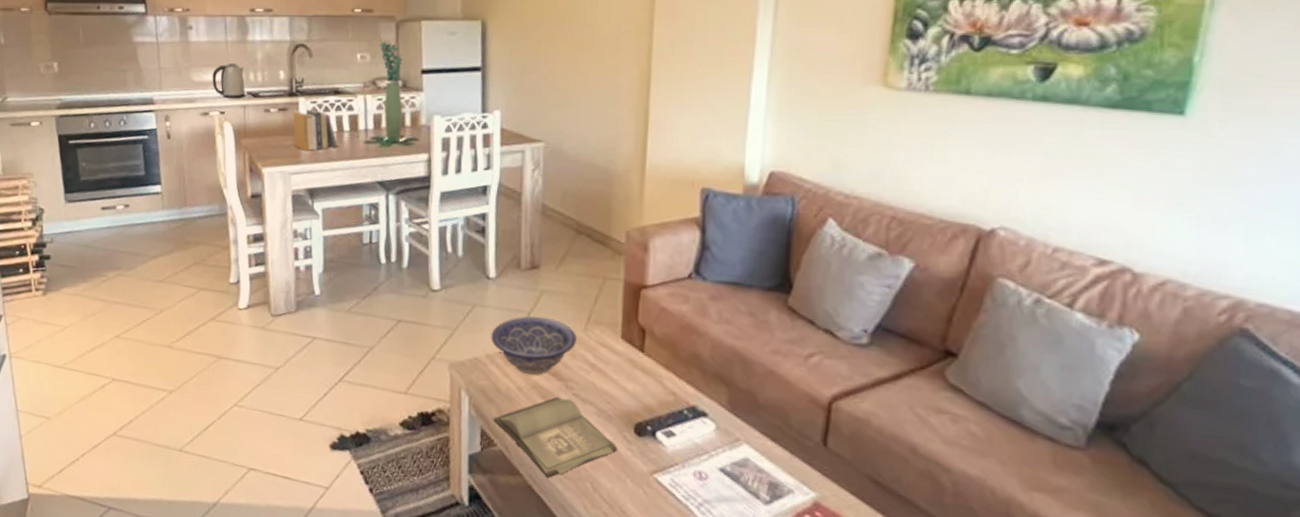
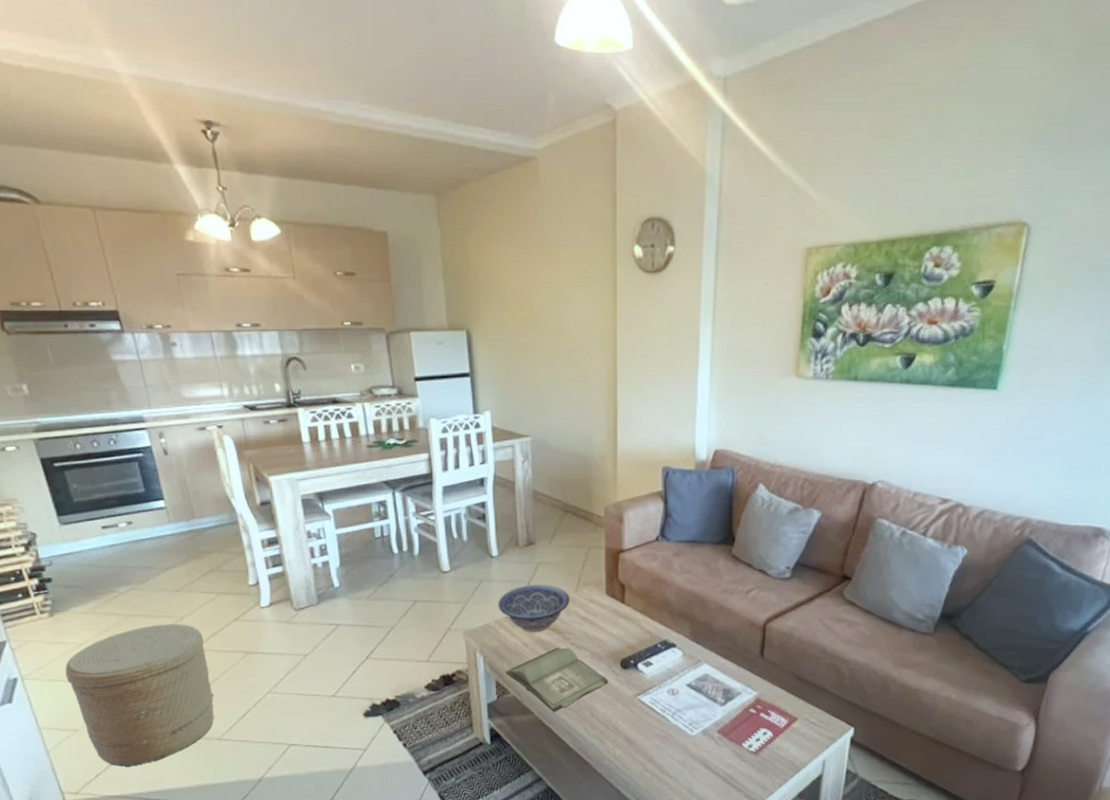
basket: none [48,315,182,467] -> present [65,624,215,768]
kettle: present [212,64,246,99] -> none [204,379,242,413]
books: present [293,109,337,152] -> none [293,419,341,459]
vase: present [379,39,403,144] -> none [371,350,401,446]

